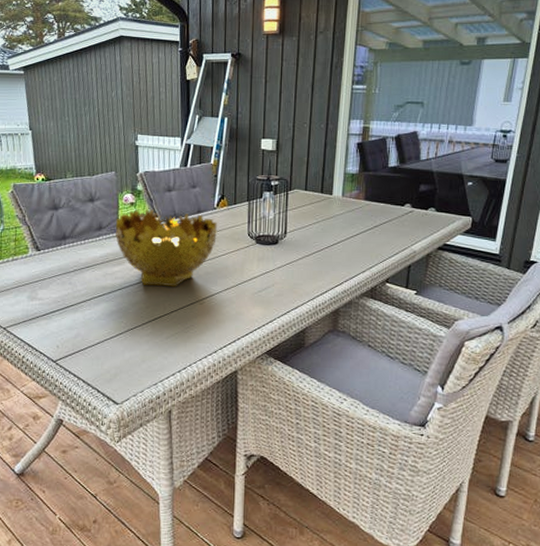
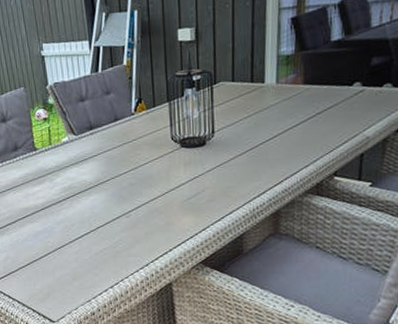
decorative bowl: present [115,209,218,287] -> none [30,123,138,203]

